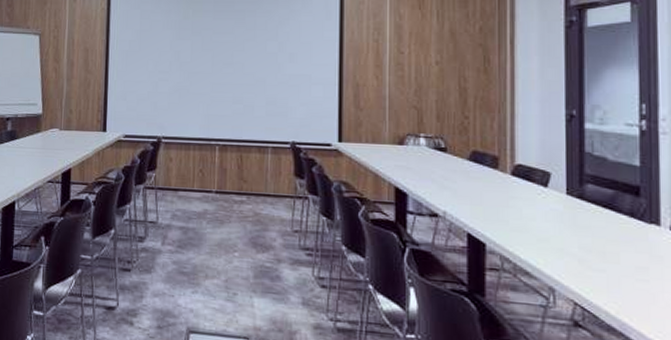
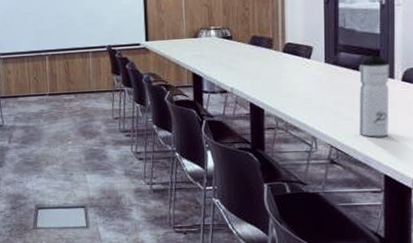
water bottle: none [612,189,655,300] -> present [358,53,390,137]

